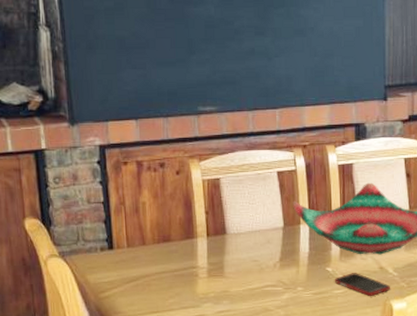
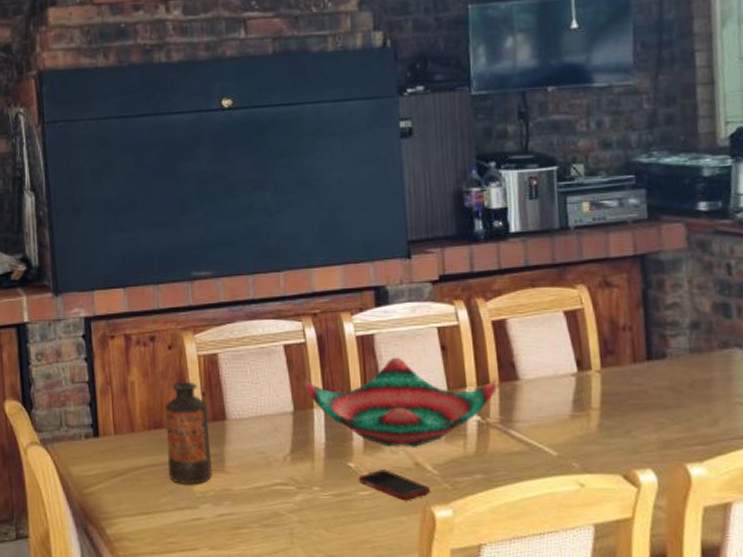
bottle: none [172,202,213,287] -> present [165,381,212,484]

